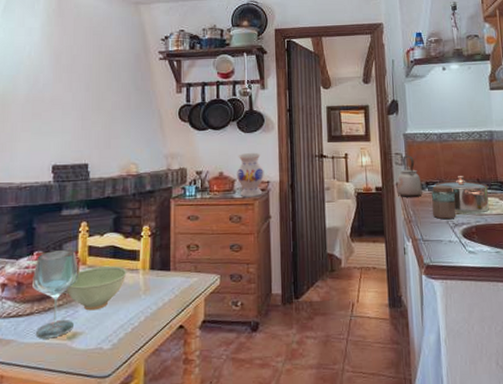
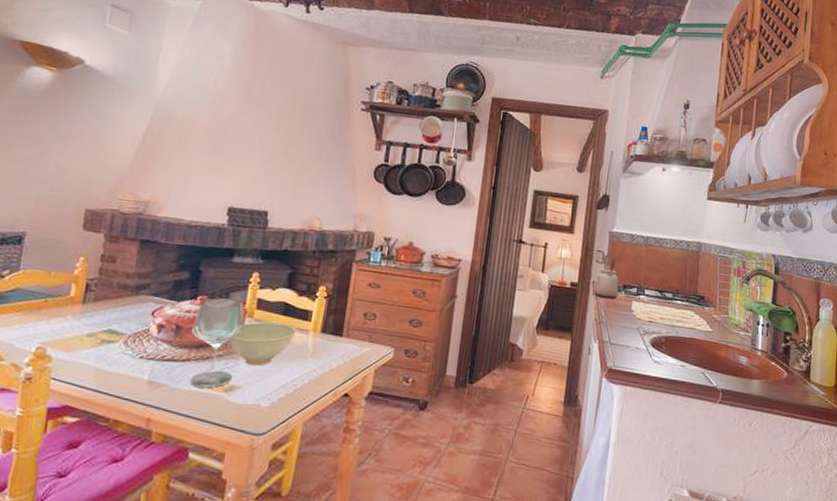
vase: present [236,152,265,197] -> none [426,226,458,274]
peanut butter: present [431,185,456,220] -> none [624,289,651,327]
cooking pot: present [435,175,489,214] -> none [633,282,686,325]

